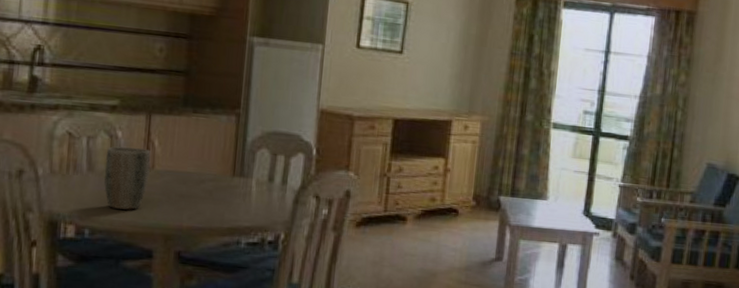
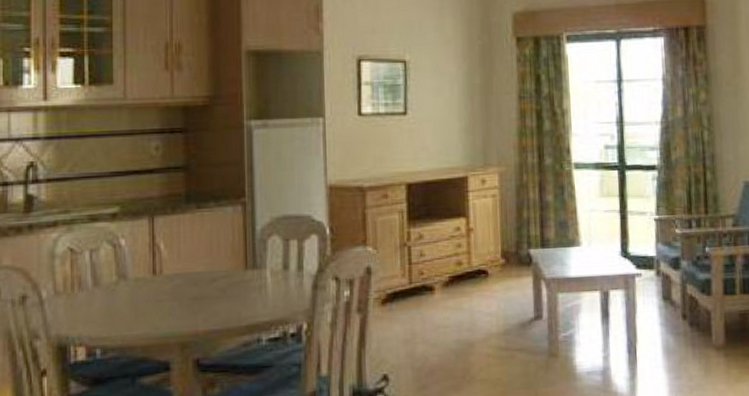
plant pot: present [104,146,151,210] -> none [110,253,158,323]

